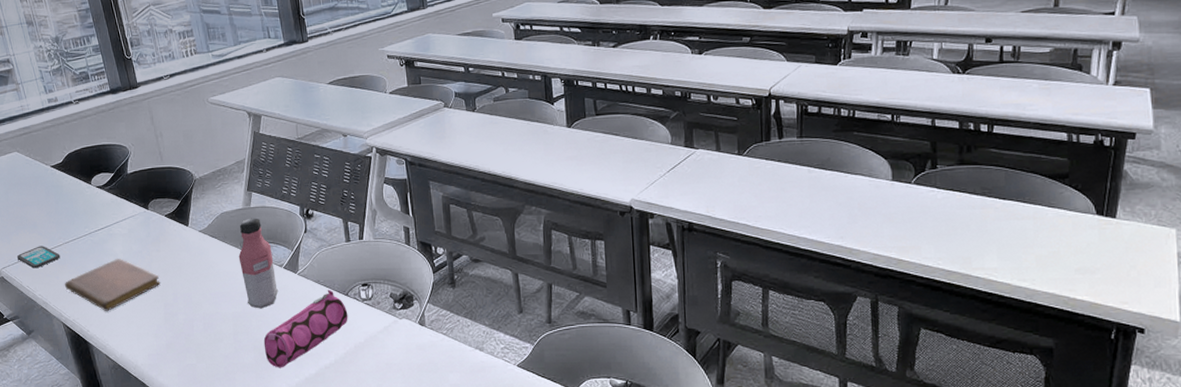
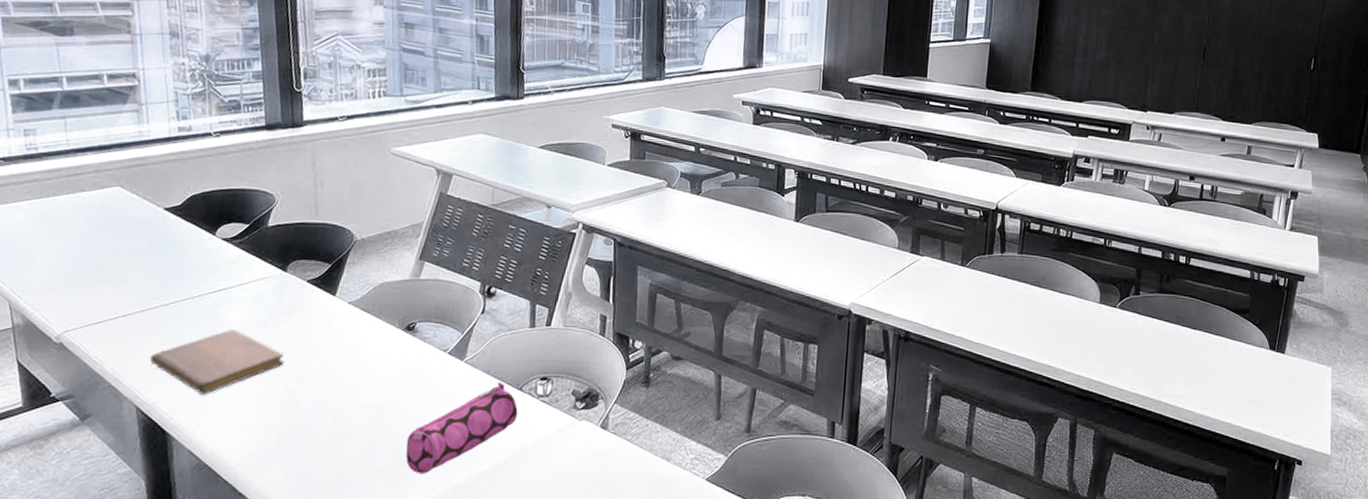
smartphone: present [16,246,60,269] -> none [88,306,152,335]
water bottle: present [238,218,279,309] -> none [393,291,438,401]

